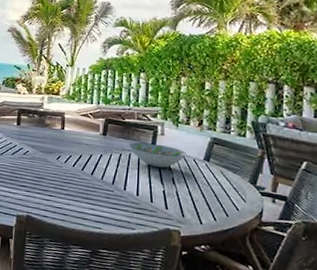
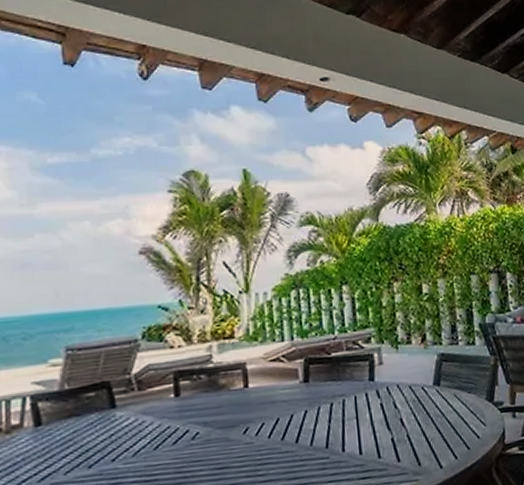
decorative bowl: present [129,142,186,168] -> none [341,377,413,411]

